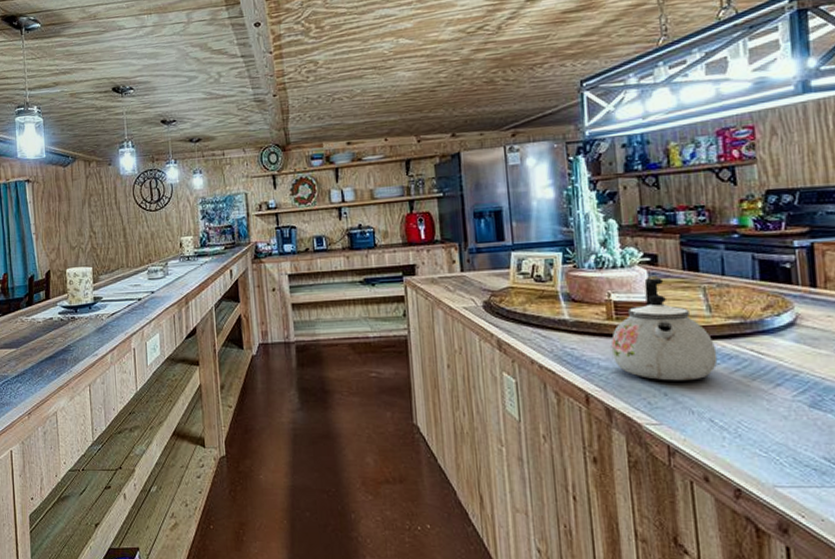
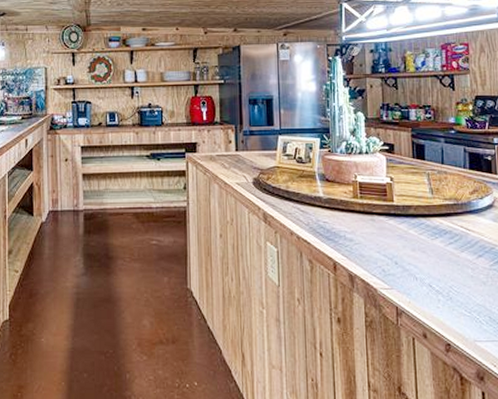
kettle: present [610,277,718,381] -> none [355,163,437,252]

